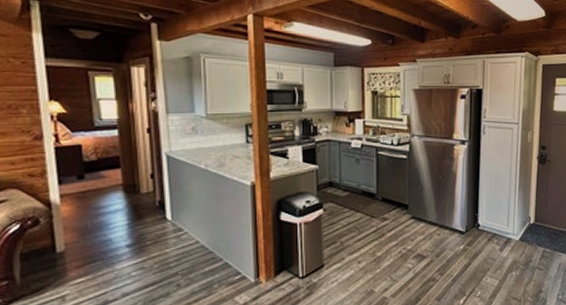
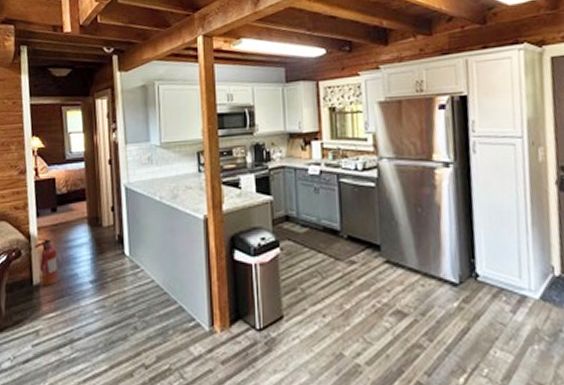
fire extinguisher: none [56,205,88,253] -> present [34,237,58,286]

